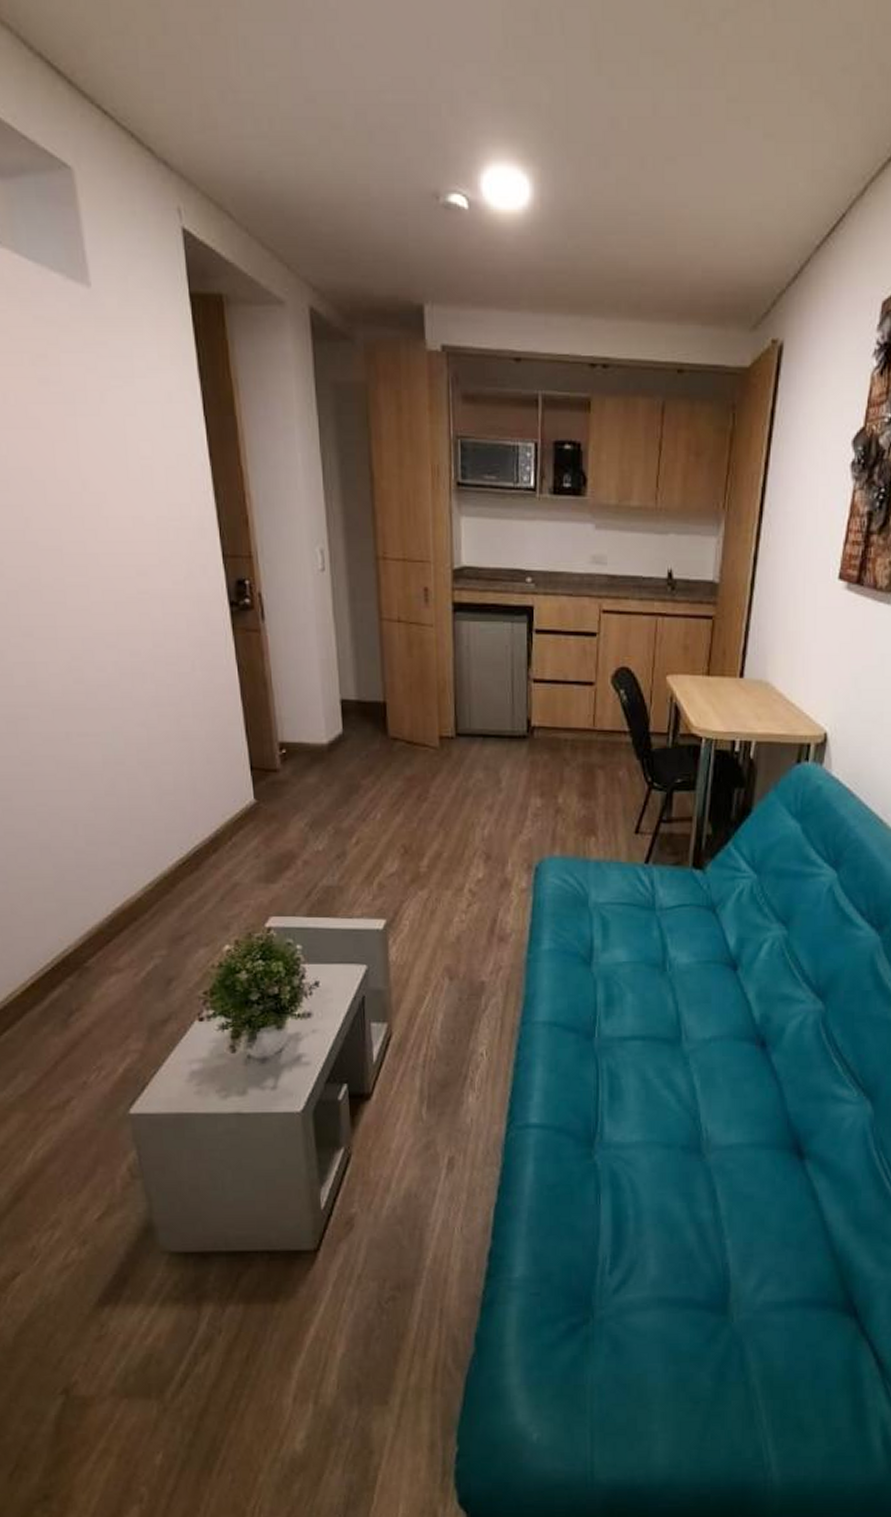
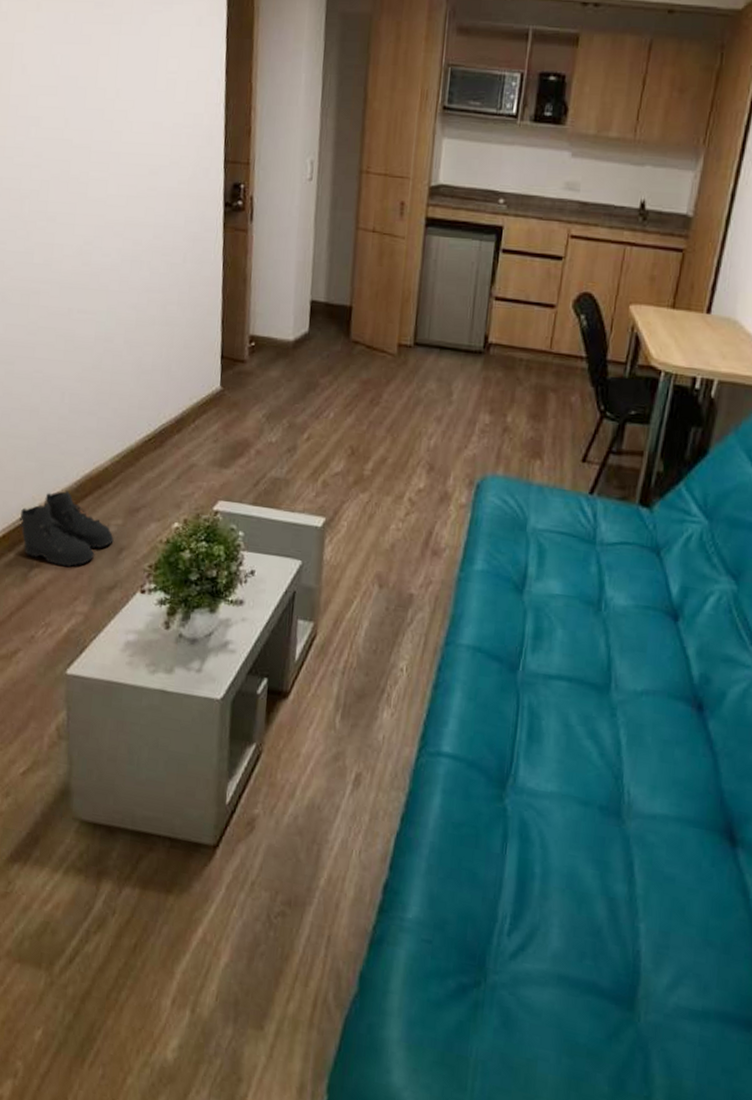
boots: none [47,927,160,1007] -> present [19,490,114,568]

